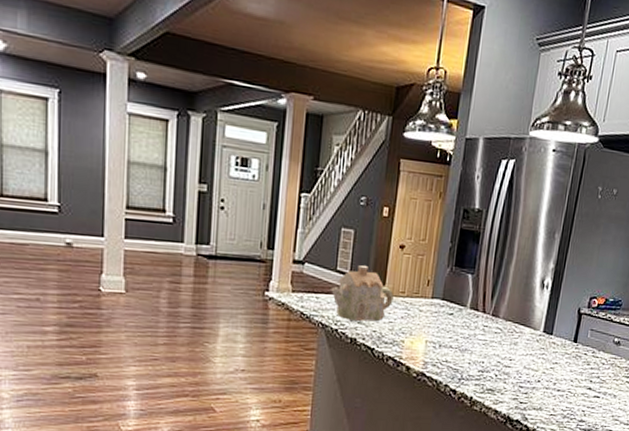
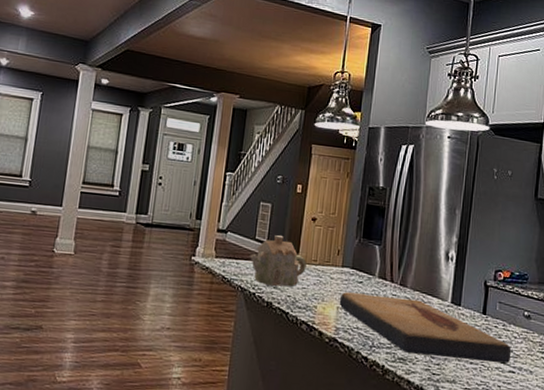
fish fossil: none [428,325,599,389] -> present [339,292,512,363]

